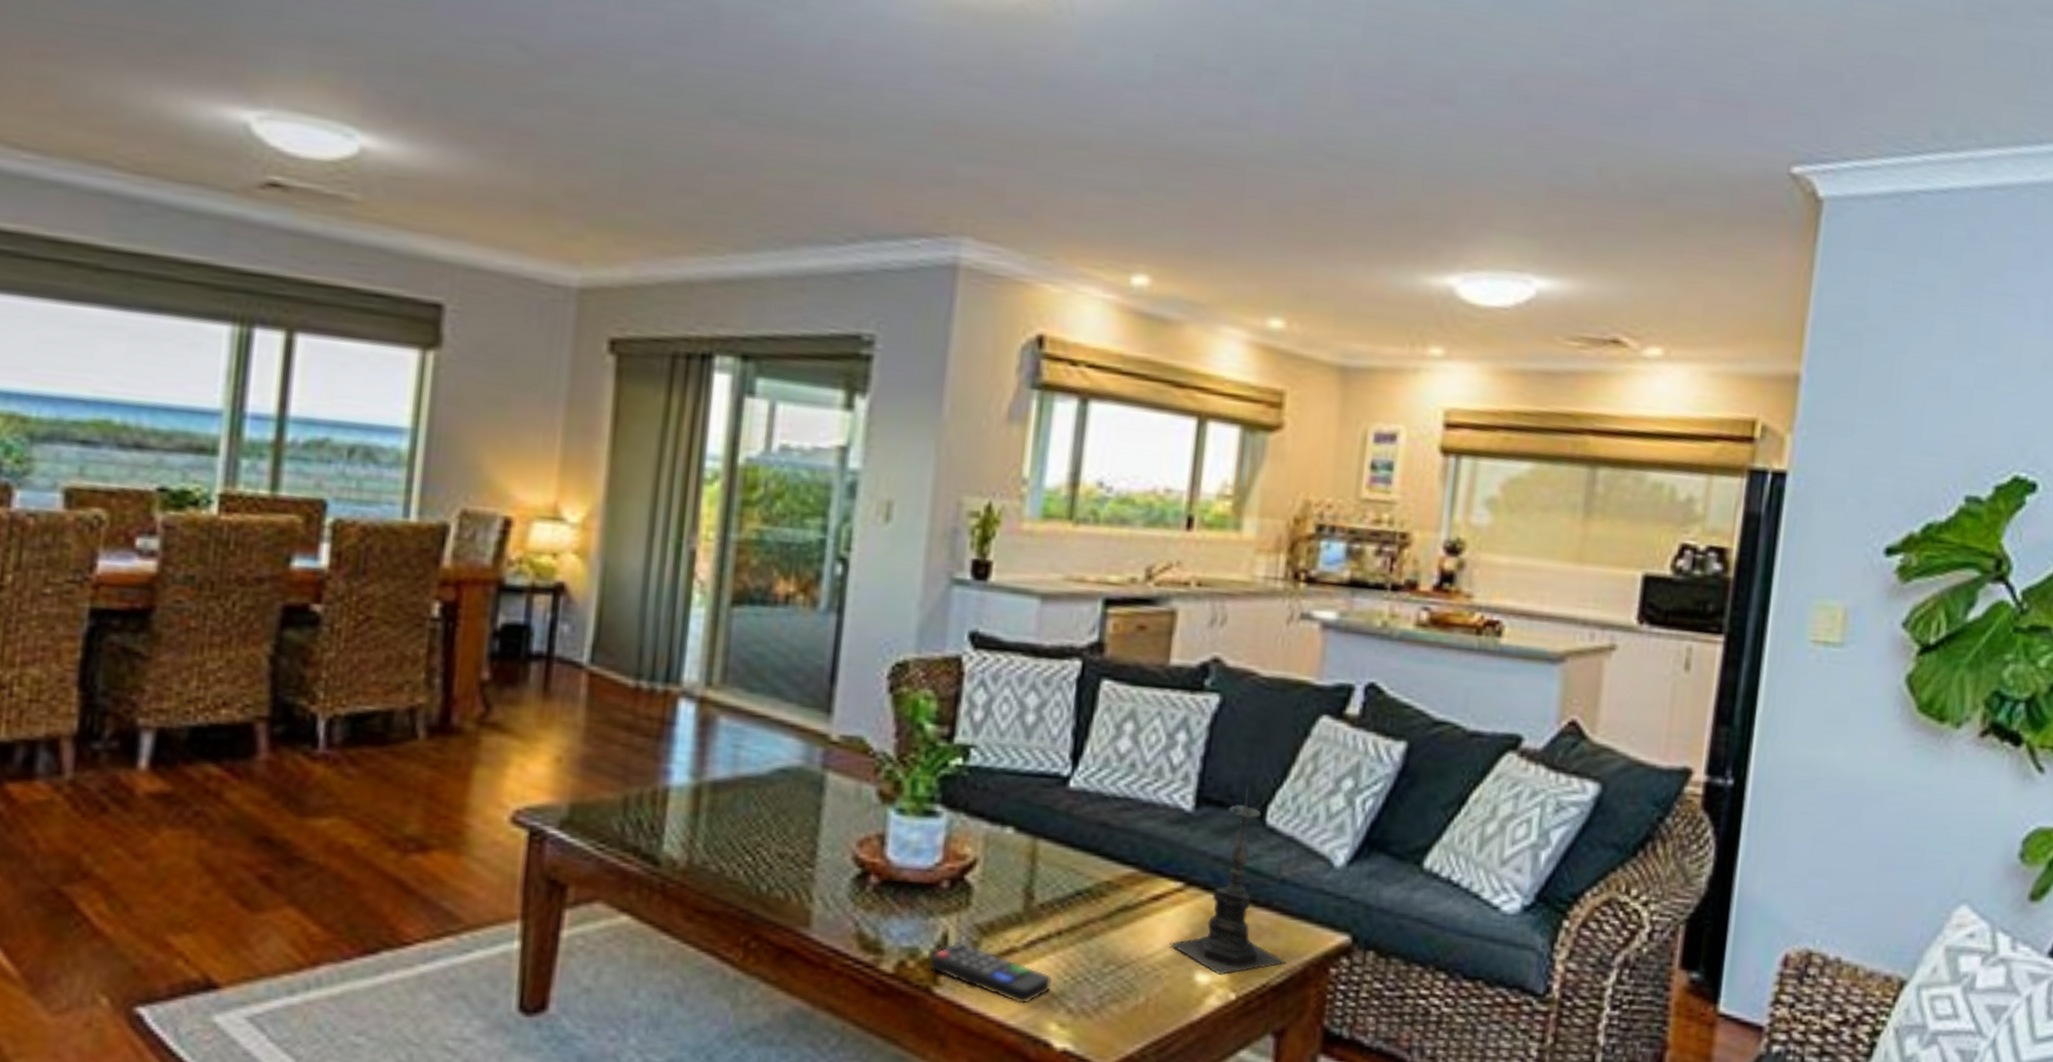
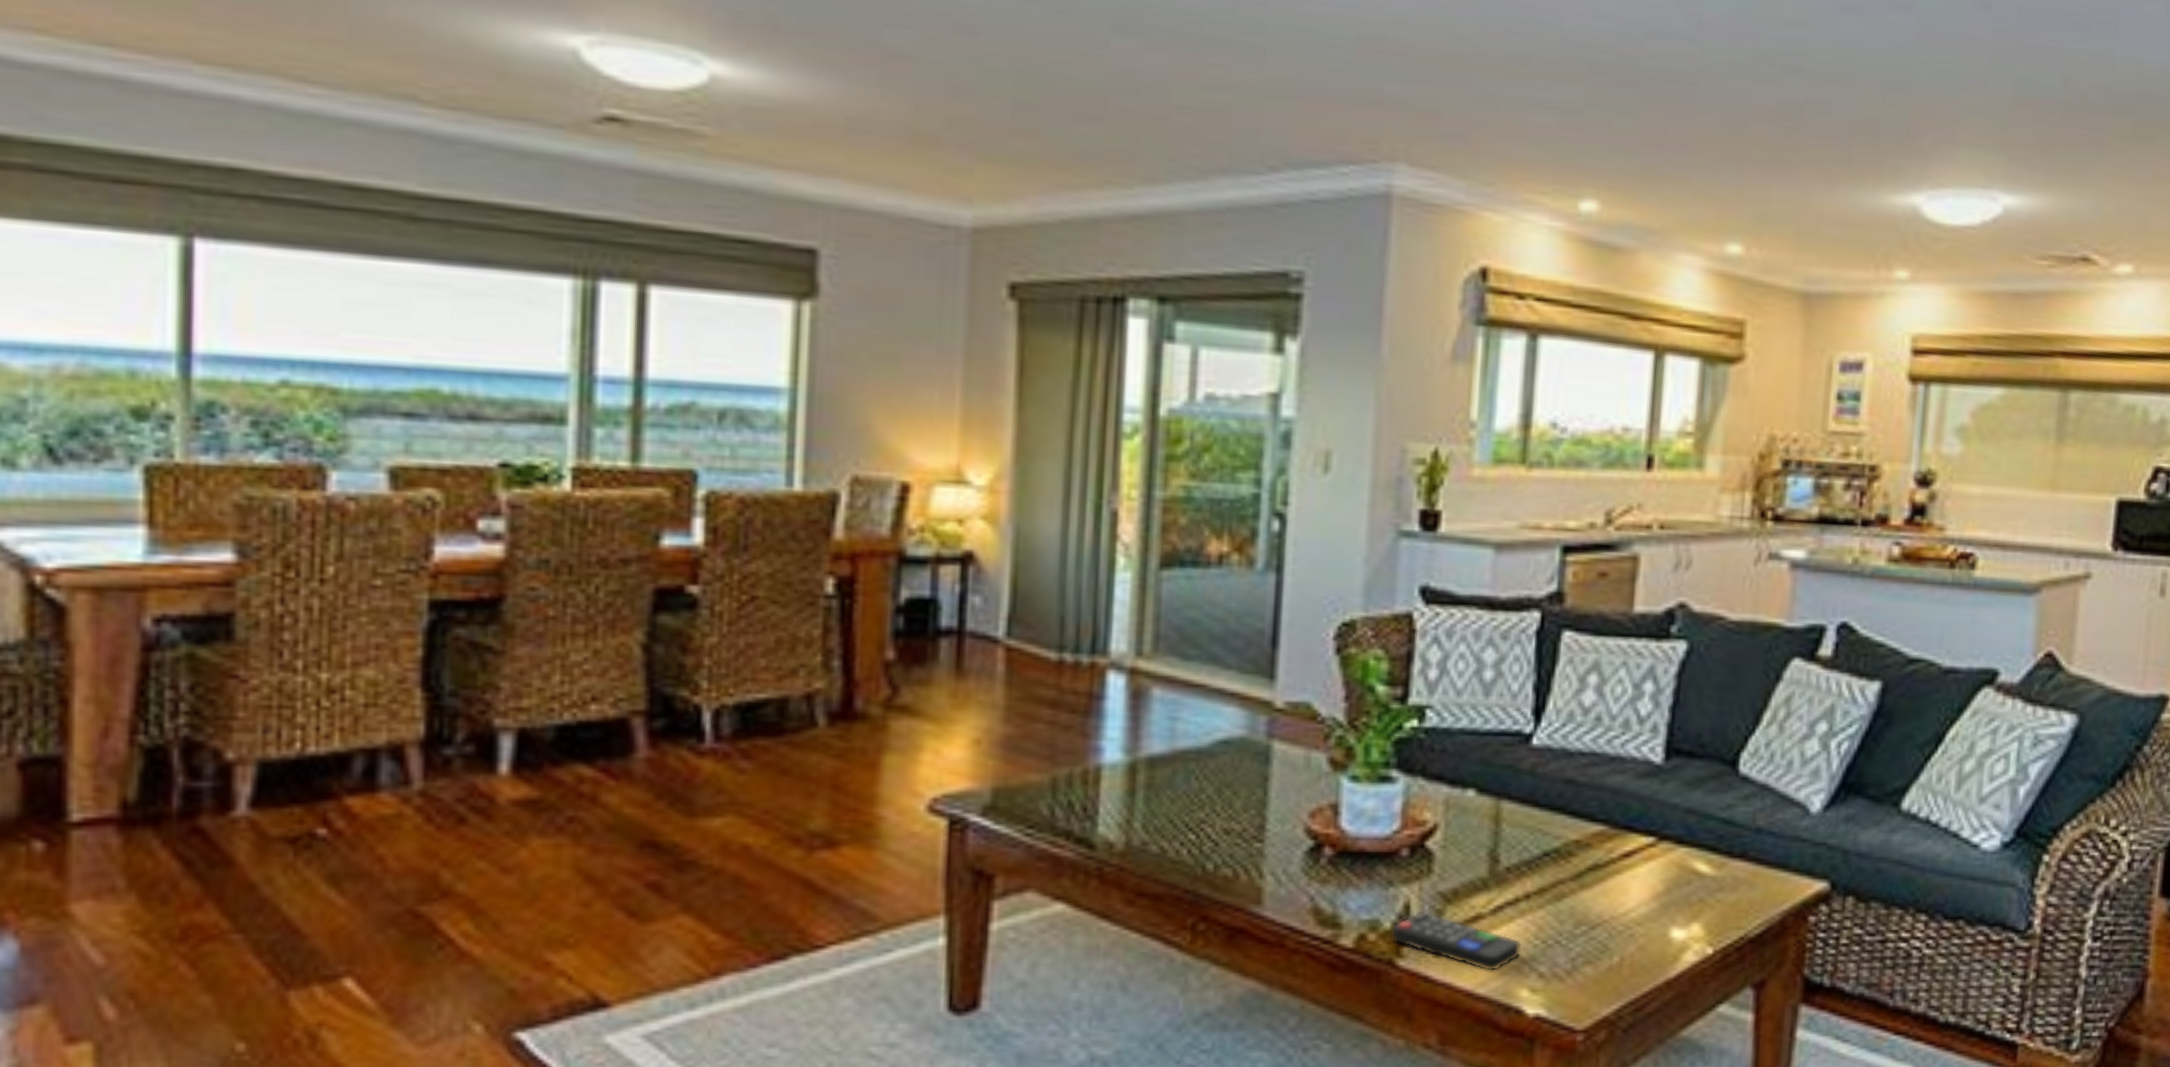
candle holder: present [1170,786,1286,975] -> none [1643,734,1764,929]

